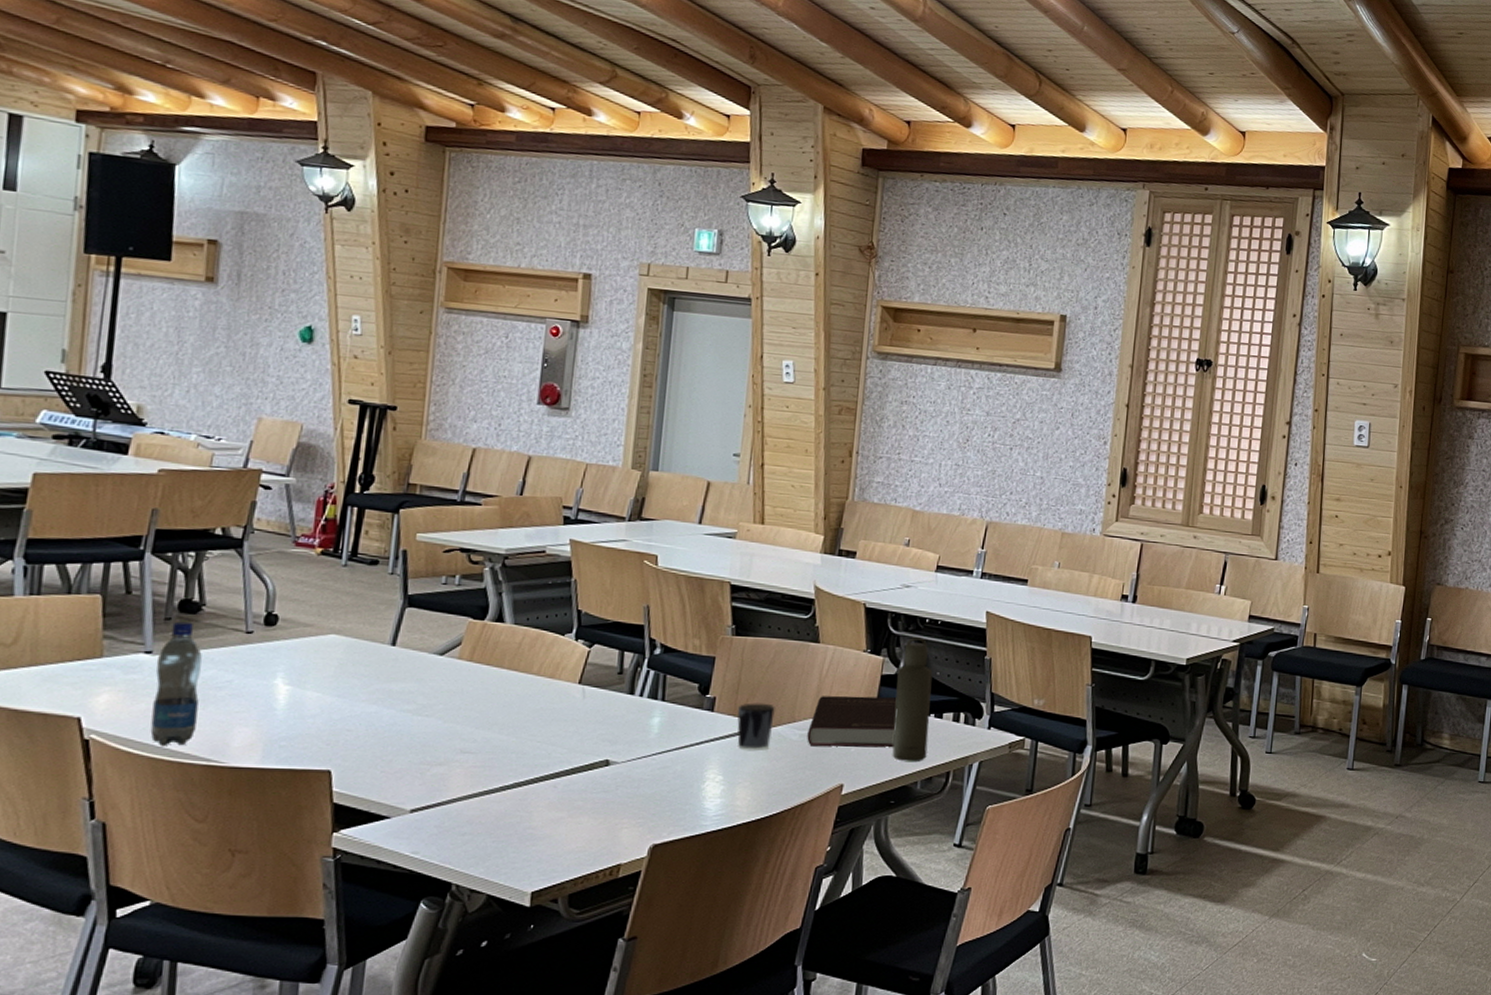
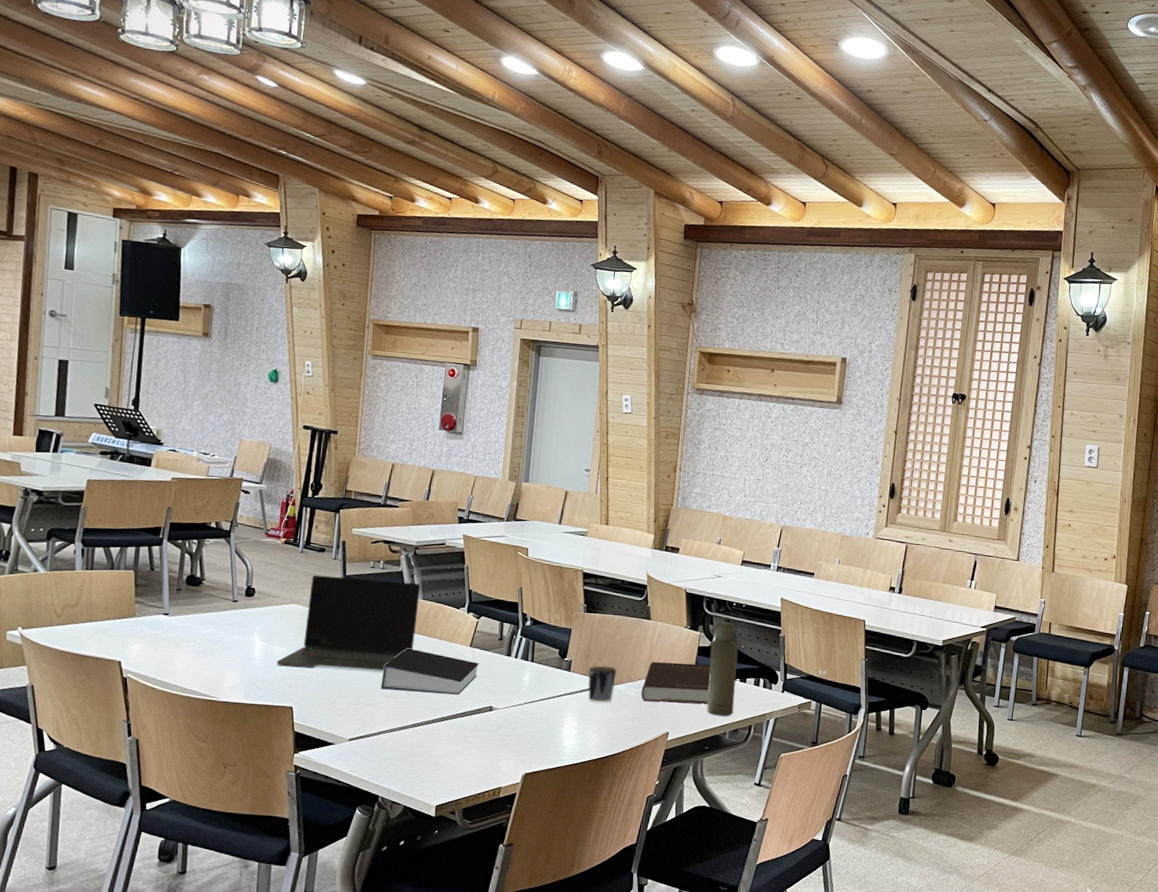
bottle: present [150,621,203,747] -> none [168,591,203,685]
laptop: none [308,595,511,723] -> present [276,575,421,674]
book: none [455,687,592,748] -> present [380,648,480,696]

